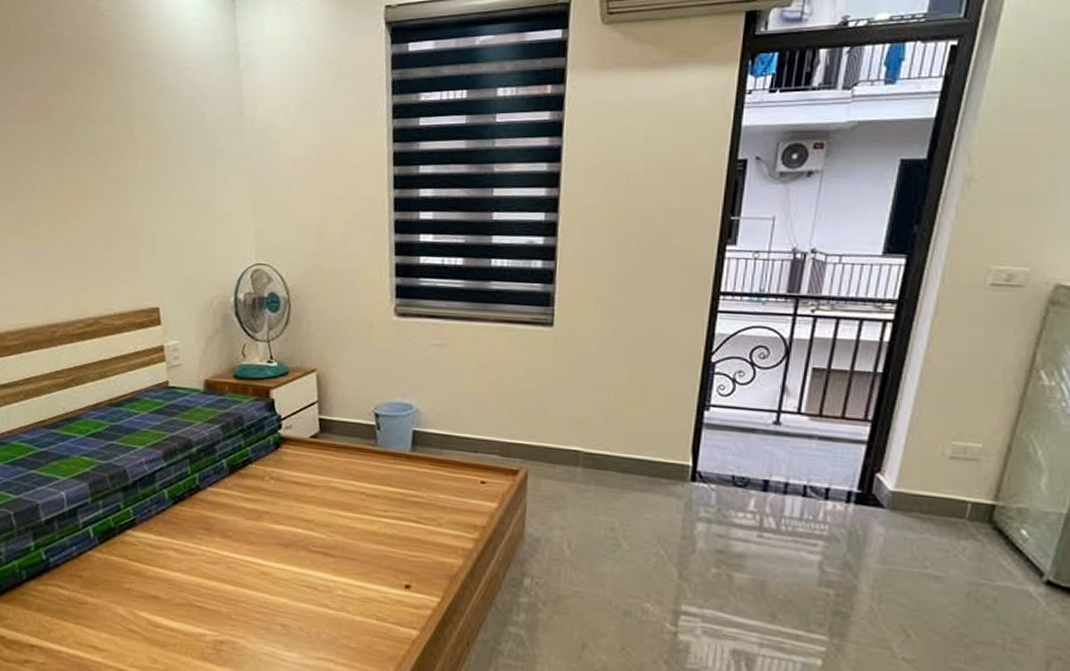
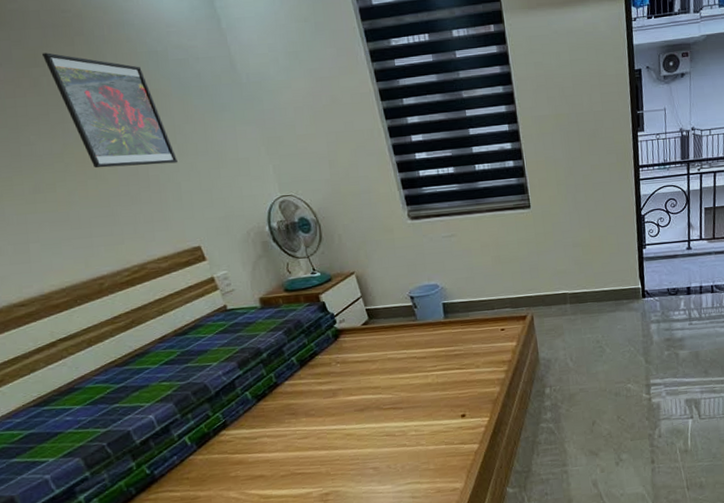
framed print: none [63,80,160,211] -> present [42,52,178,169]

